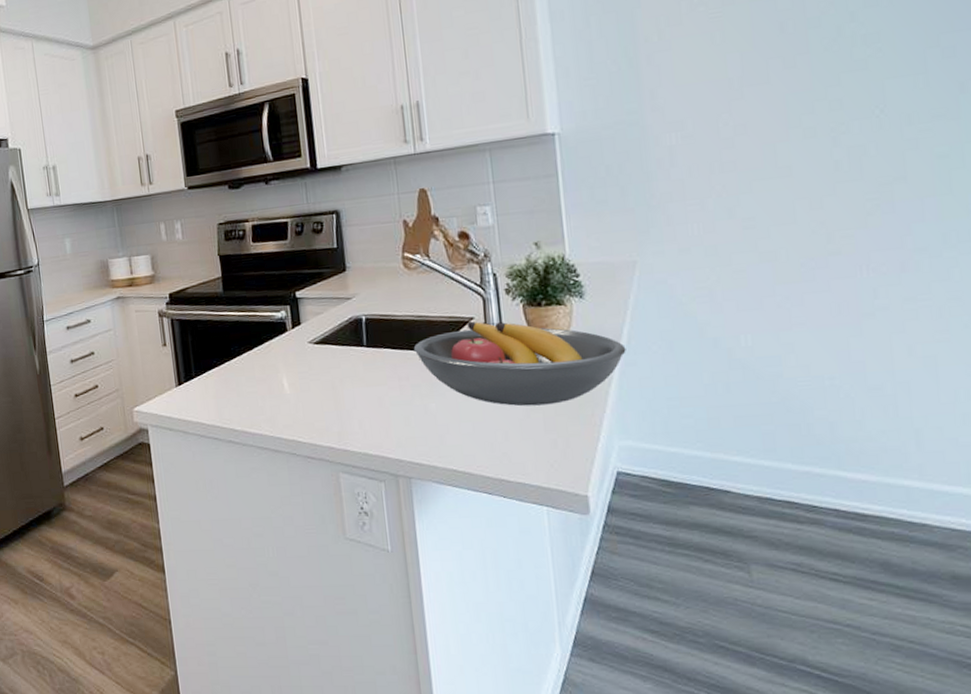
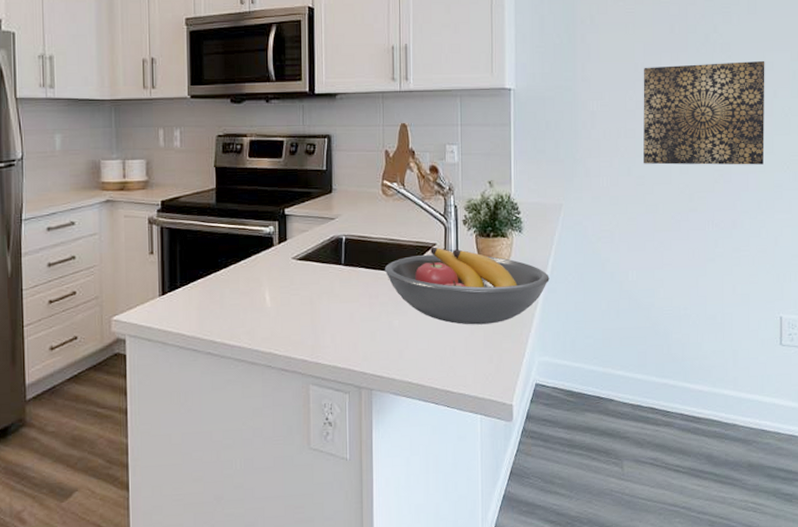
wall art: none [743,46,949,202] -> present [643,60,765,165]

